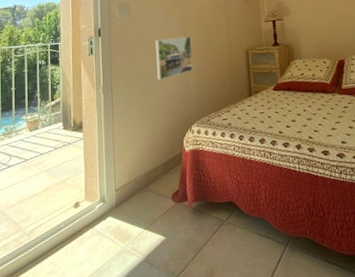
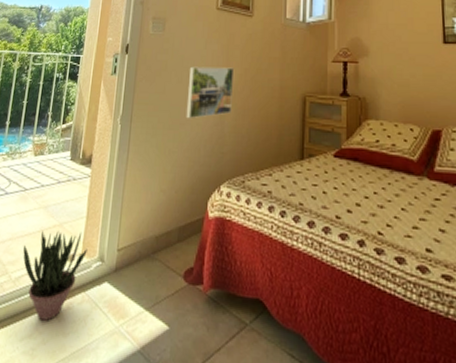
potted plant: none [33,183,90,258] -> present [23,231,88,321]

